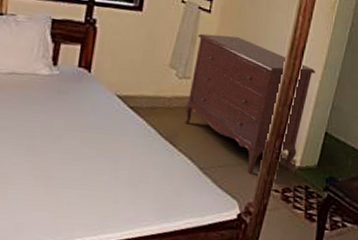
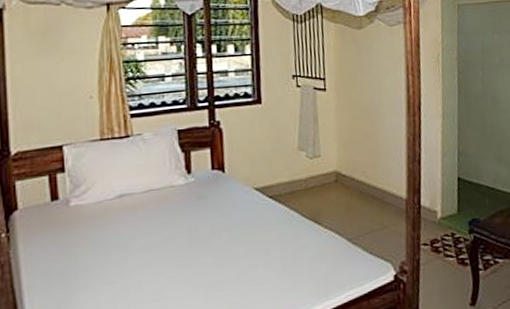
dresser: present [184,33,316,174] -> none [319,107,436,235]

